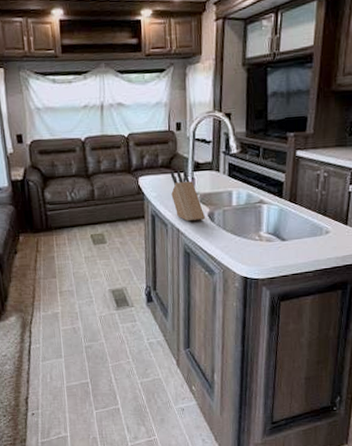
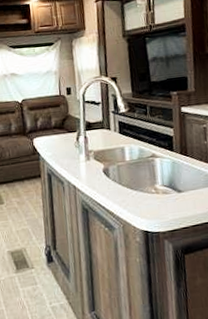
knife block: present [170,169,206,222] -> none [63,129,101,179]

